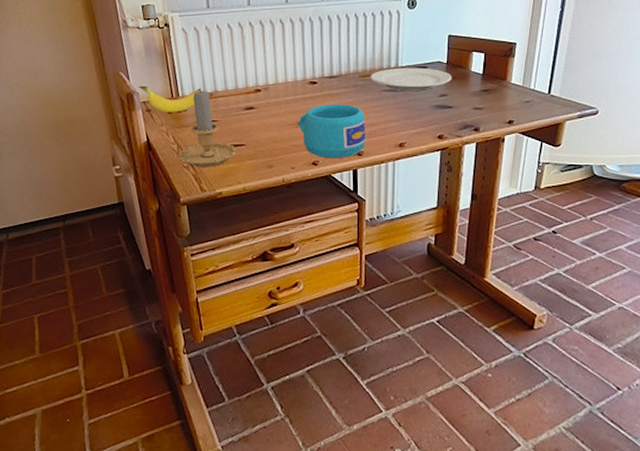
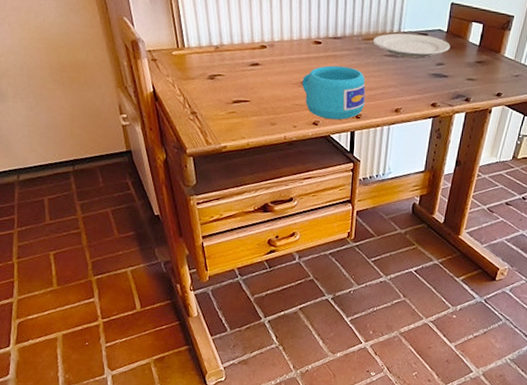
banana: present [138,85,202,113] -> none [143,33,208,64]
candle: present [178,88,237,167] -> none [184,40,242,121]

